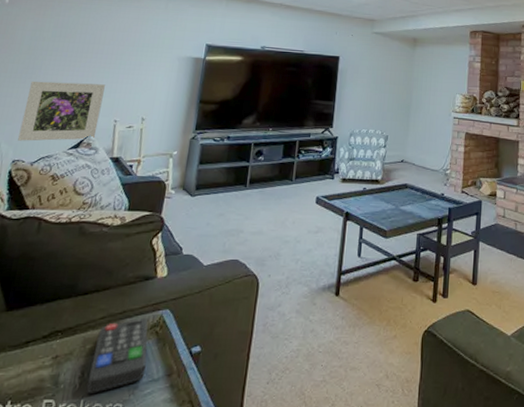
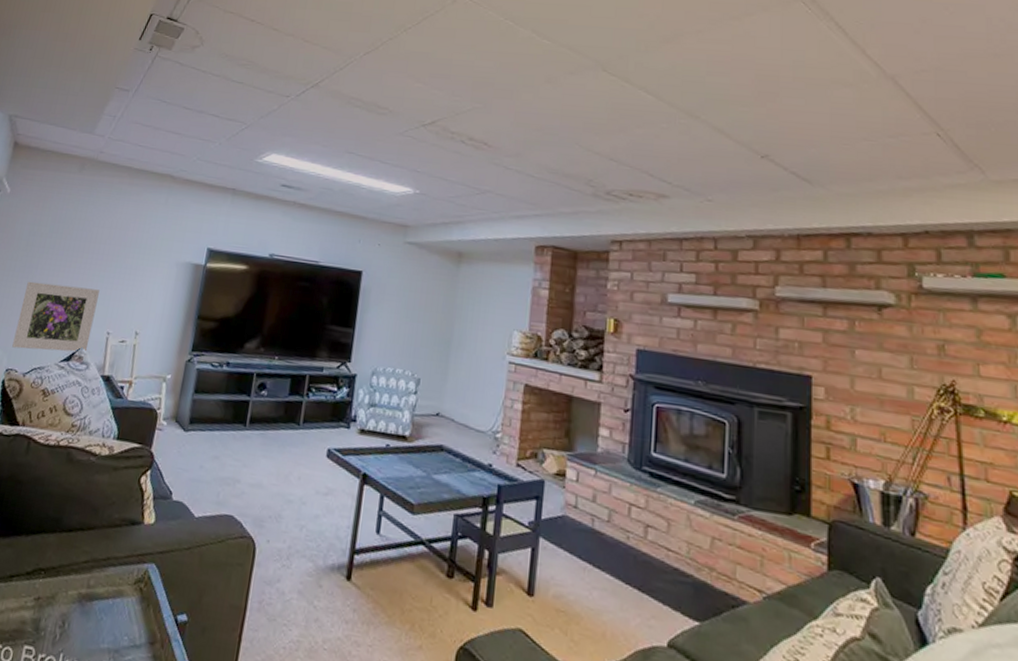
remote control: present [86,317,148,393] -> none [66,569,133,649]

